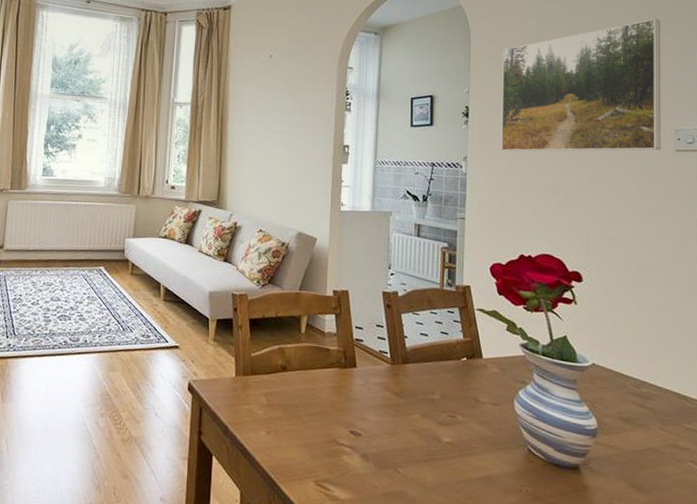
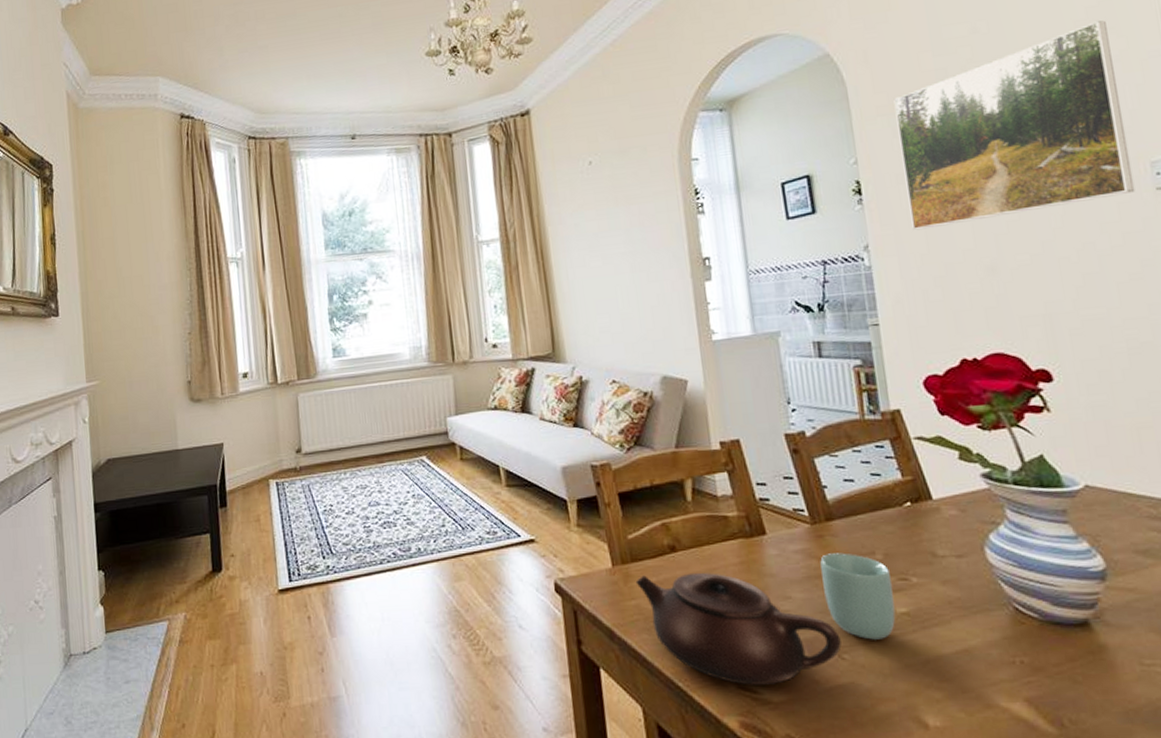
teapot: none [251,387,399,485] -> present [635,572,842,685]
cup: none [392,389,443,461] -> present [820,553,896,640]

